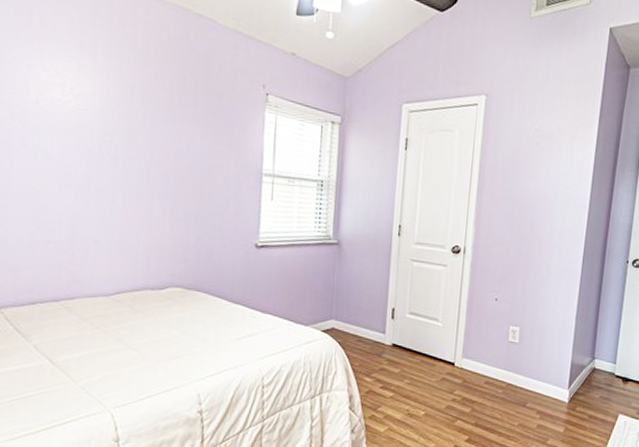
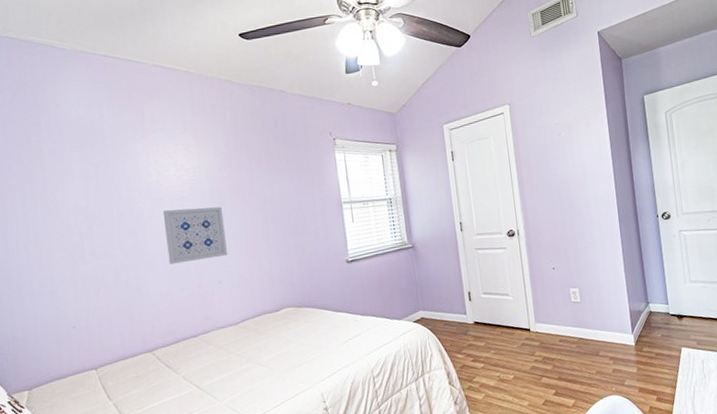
wall art: none [36,140,114,211] -> present [162,206,227,265]

